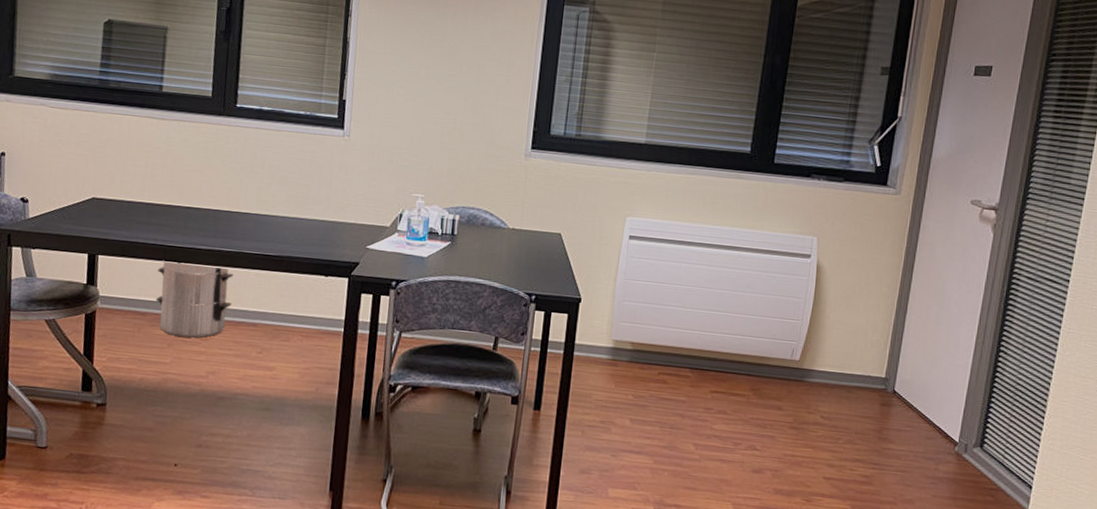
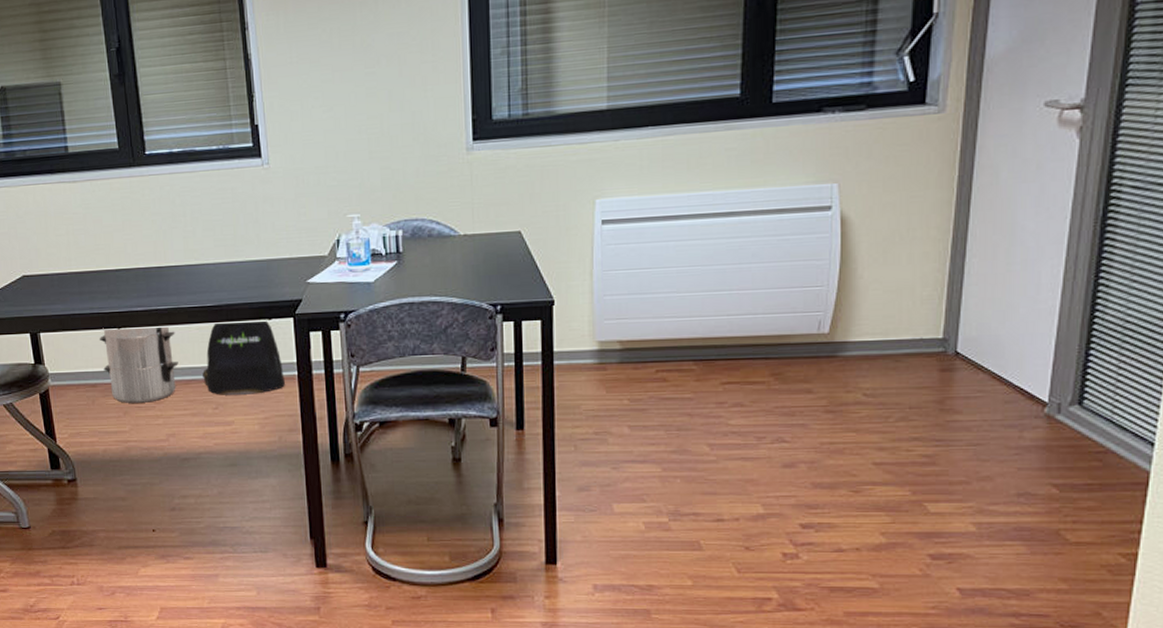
backpack: none [252,272,331,344] -> present [201,319,285,395]

